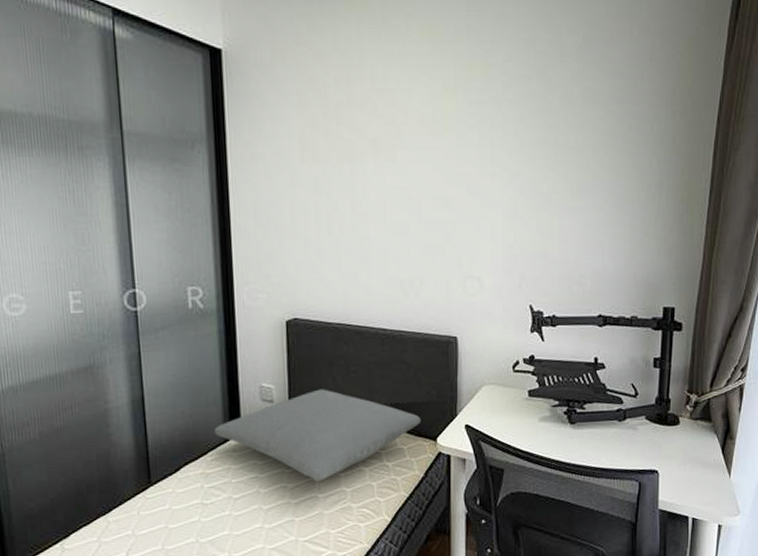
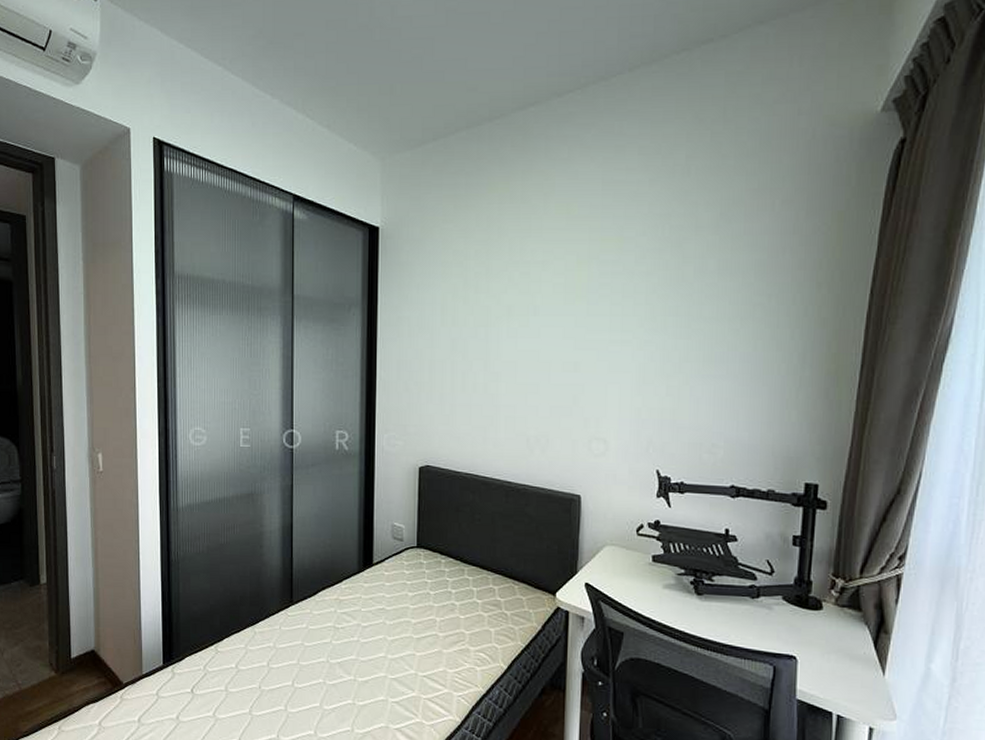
pillow: present [214,389,422,482] -> none [349,533,542,621]

